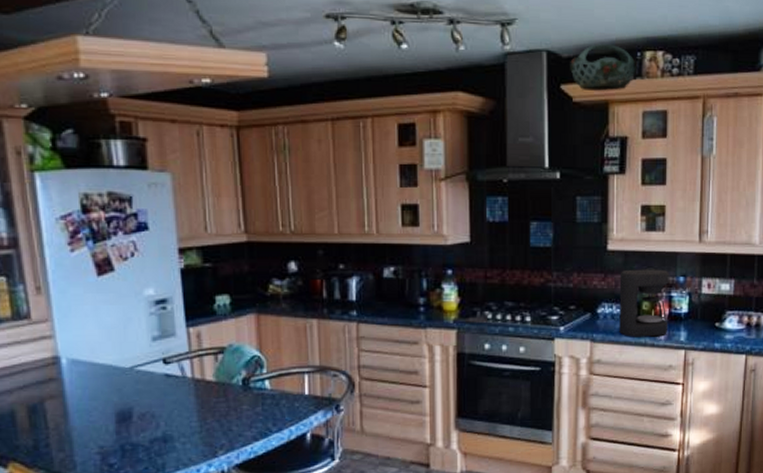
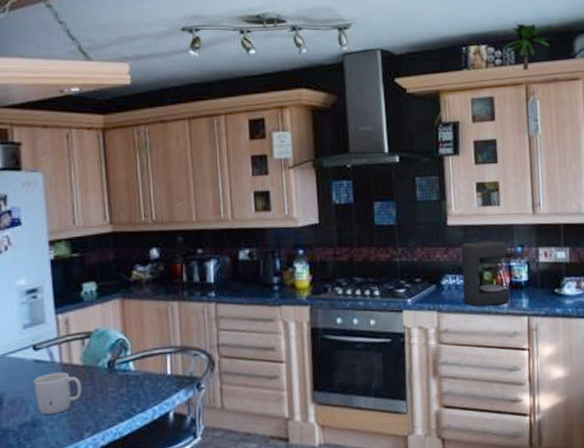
mug: none [164,388,215,430] -> present [33,372,82,415]
decorative basket: present [570,44,637,91] -> none [402,42,464,82]
decorative plant: none [680,26,737,82] -> present [502,22,552,70]

